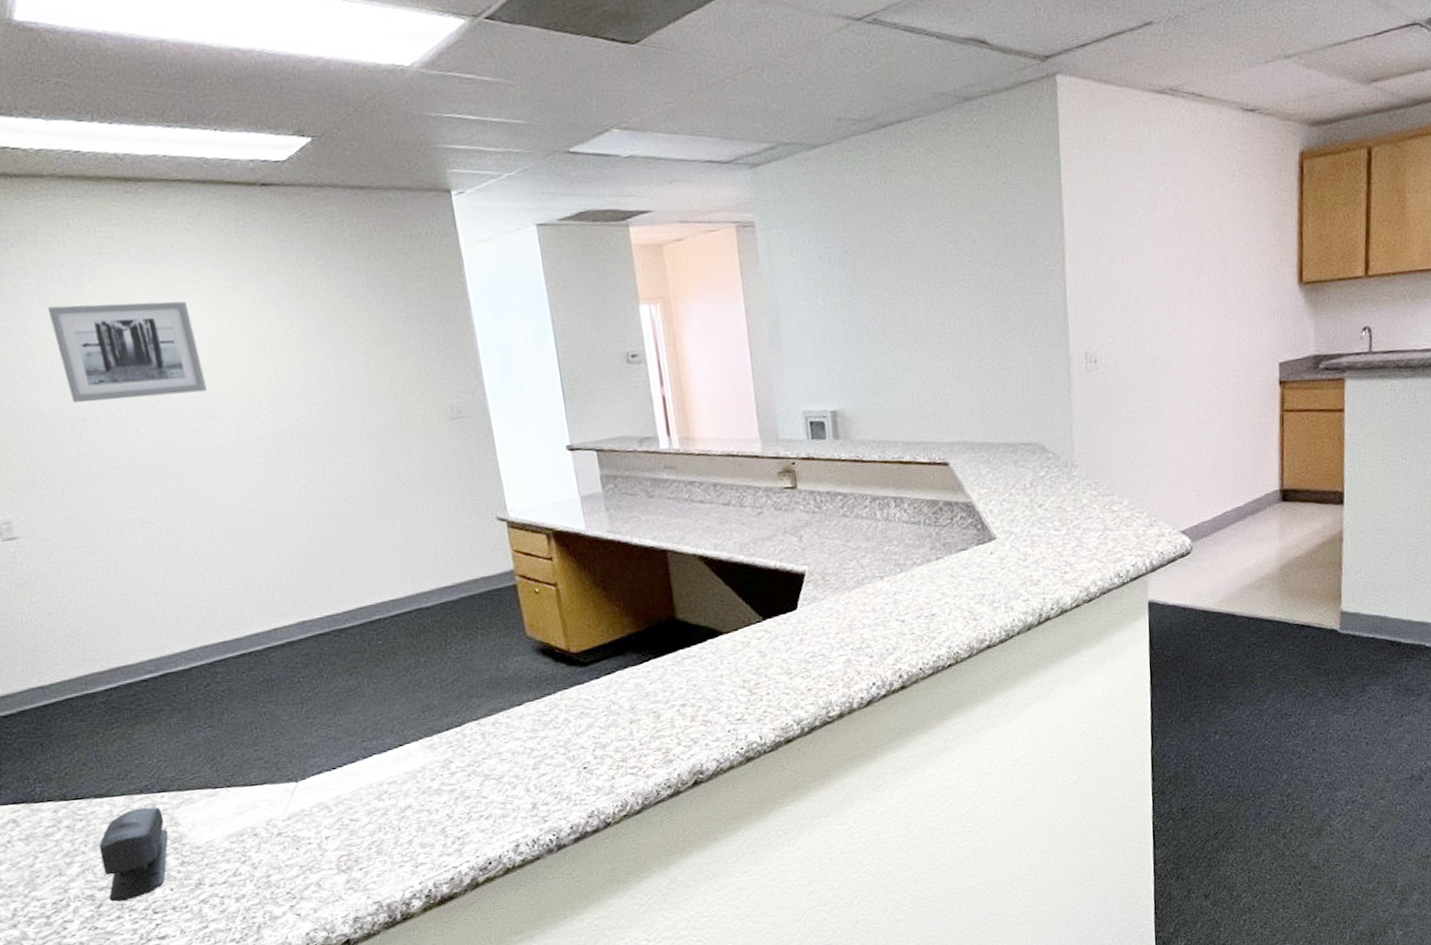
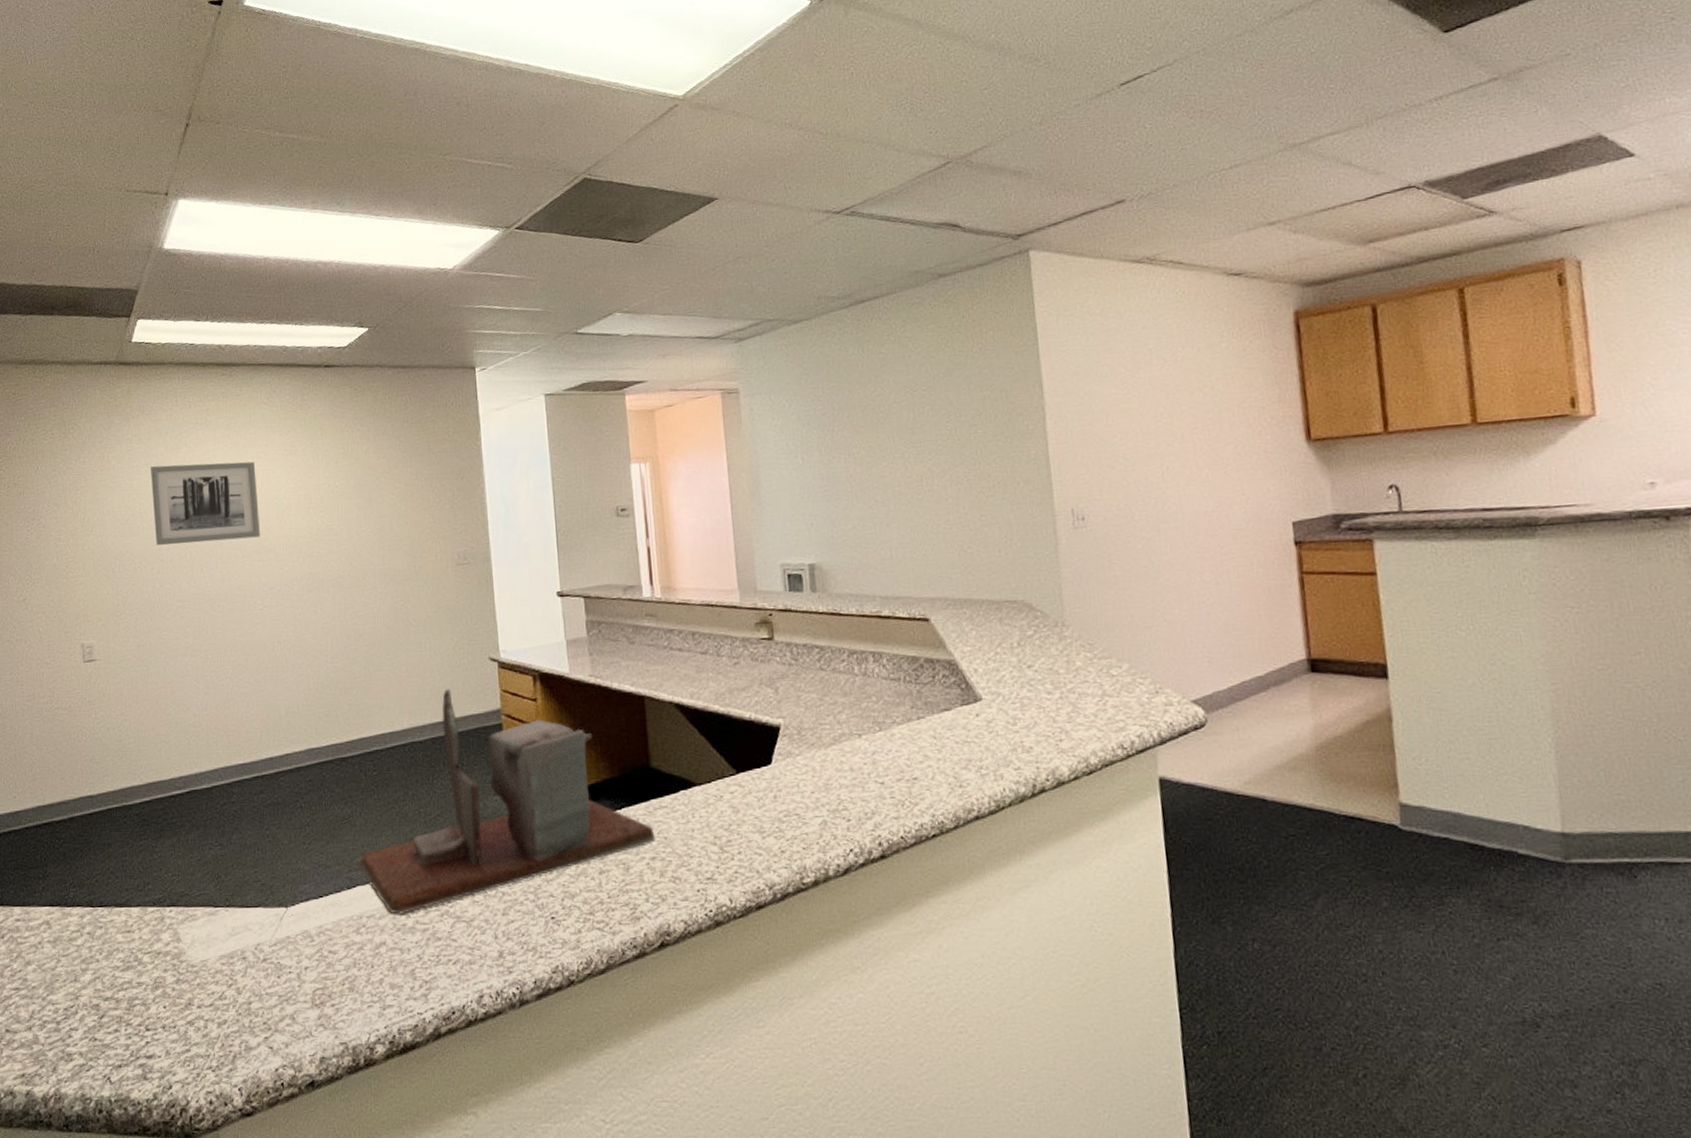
stapler: present [98,807,169,902] -> none [111,920,171,1014]
desk organizer: none [369,552,685,779] -> present [356,689,655,915]

